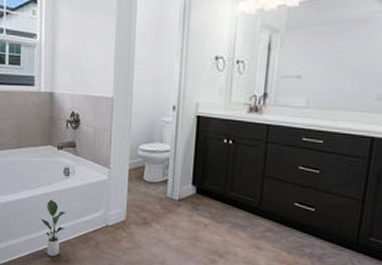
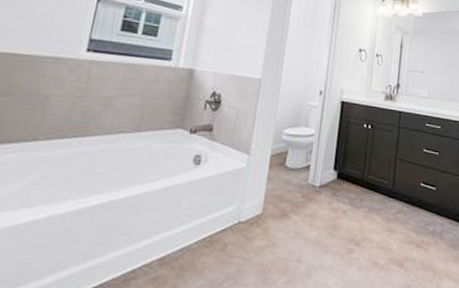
potted plant: present [41,199,66,257] -> none [153,194,190,271]

